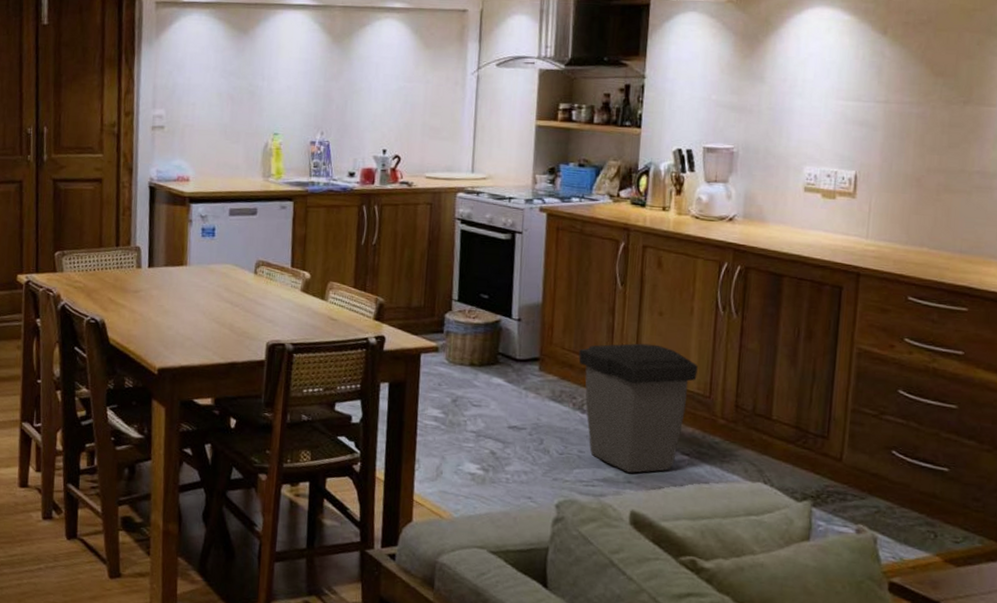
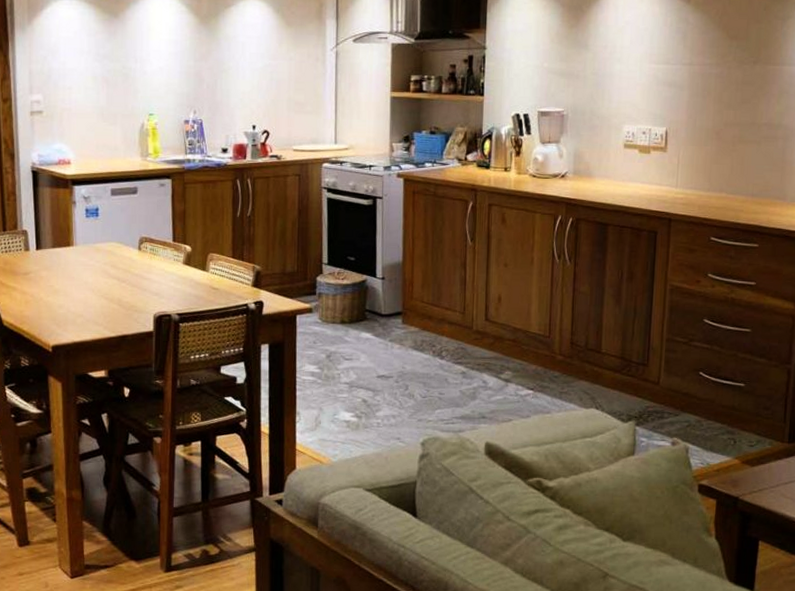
trash can: present [578,343,698,473] -> none [436,293,539,409]

